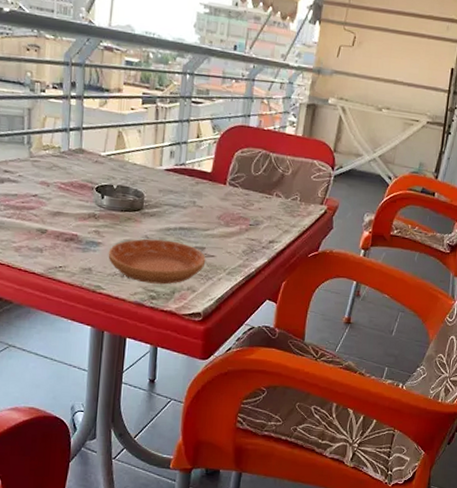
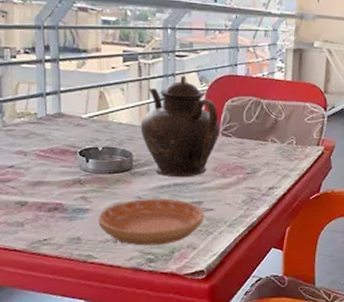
teapot: none [153,122,228,223] -> present [140,75,220,178]

